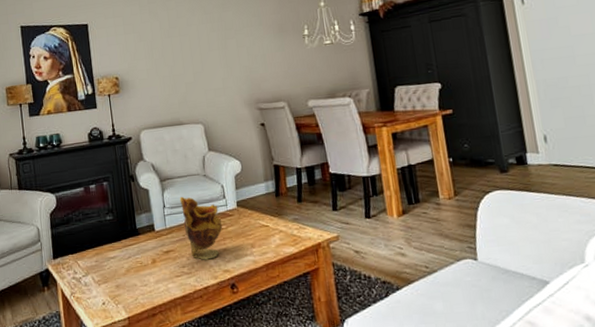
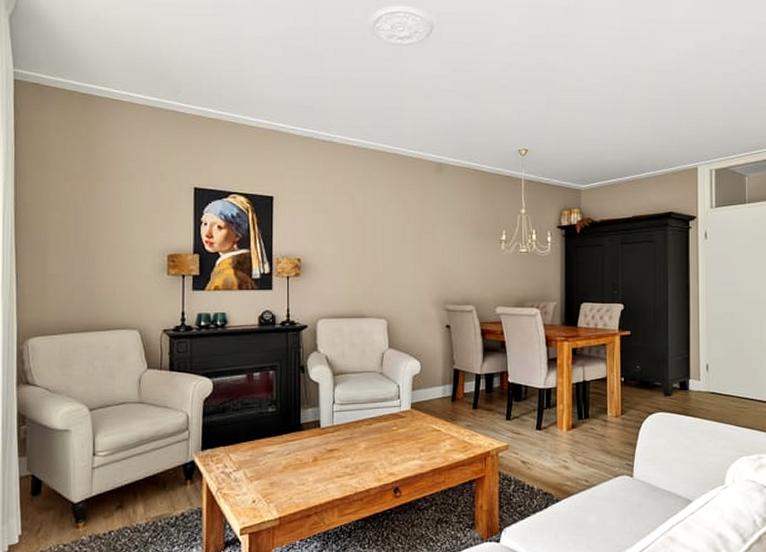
vase: present [179,196,223,260] -> none [351,393,393,461]

